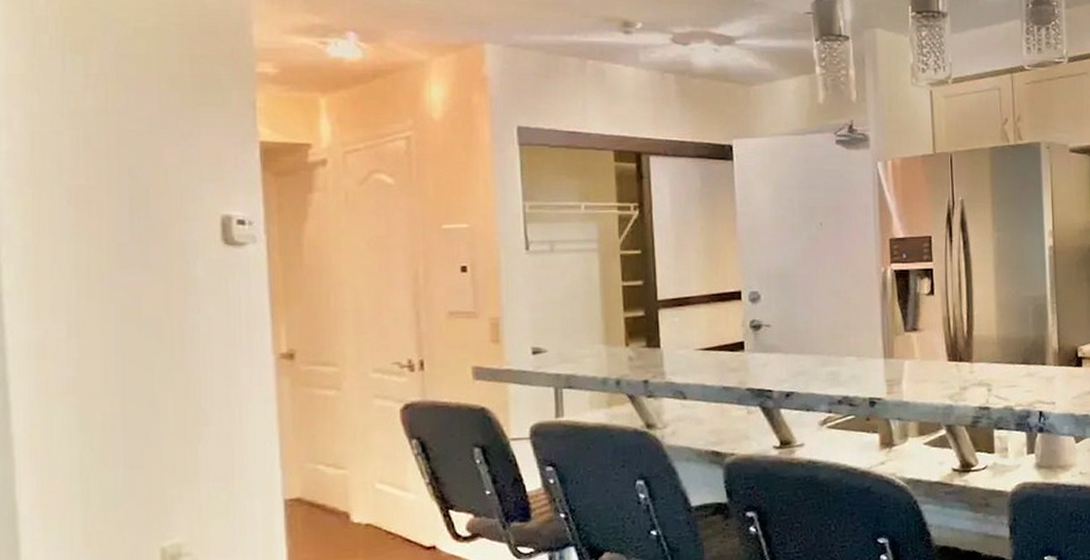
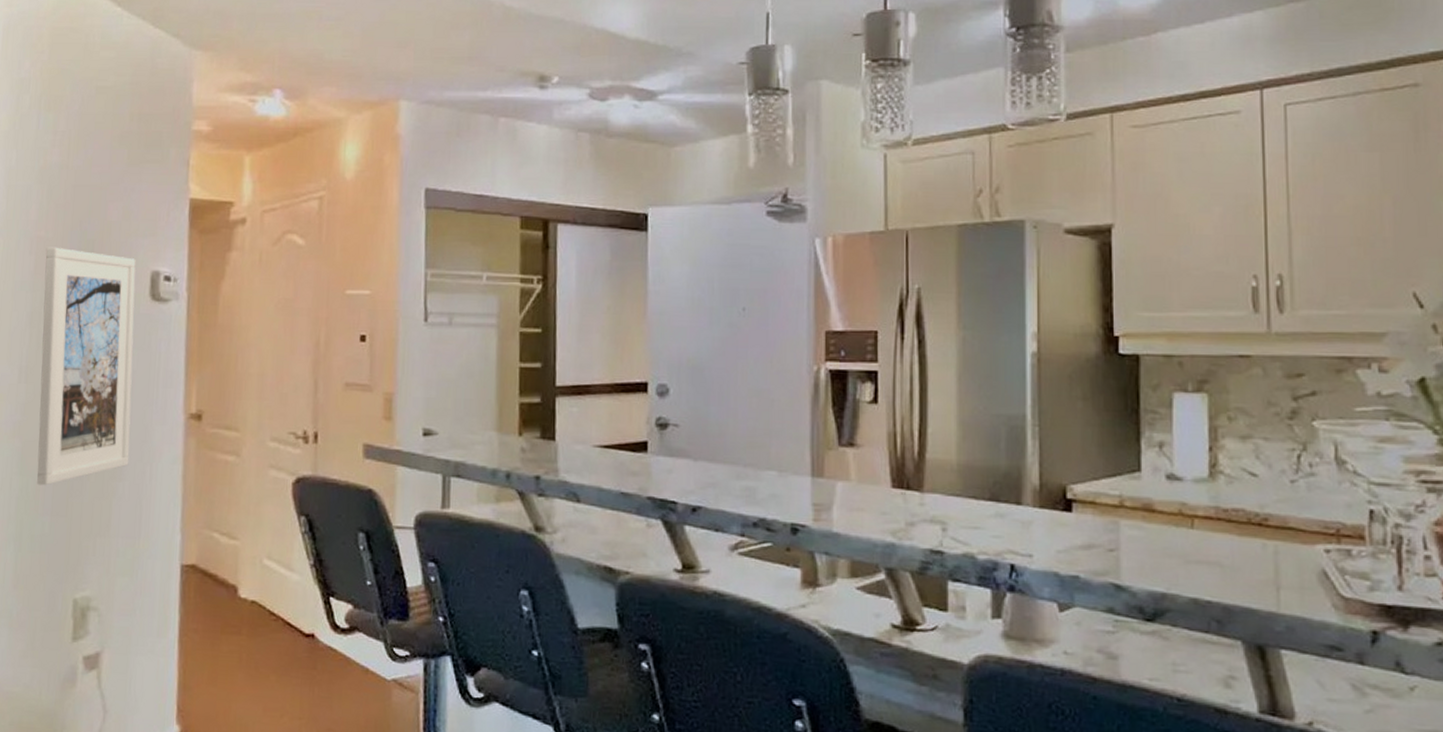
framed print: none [88,195,214,440] -> present [37,247,136,486]

